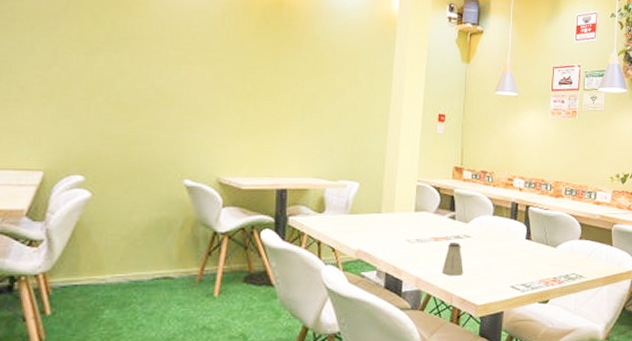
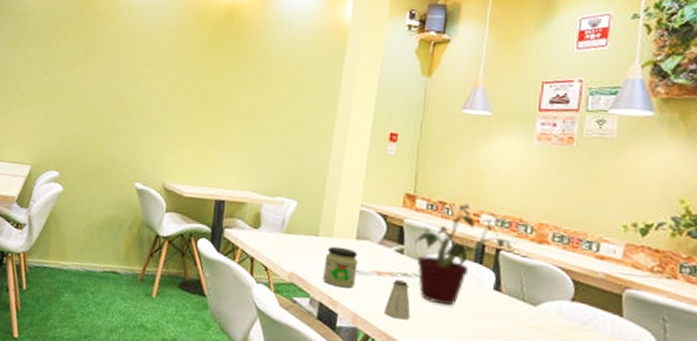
jar: none [387,220,418,257] -> present [323,246,358,289]
potted plant: none [464,171,540,258] -> present [414,204,517,305]

